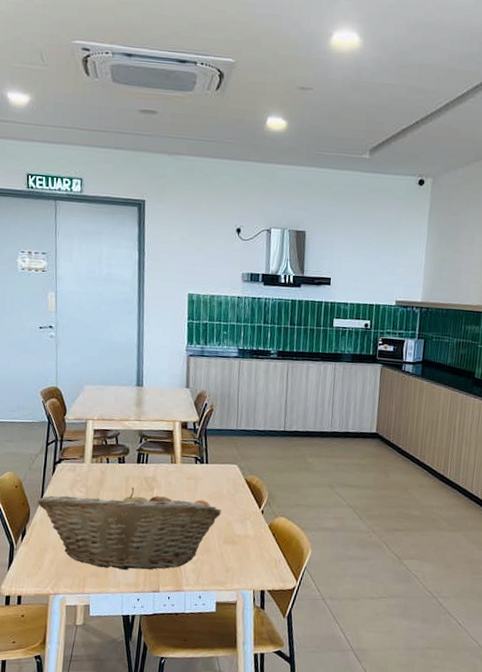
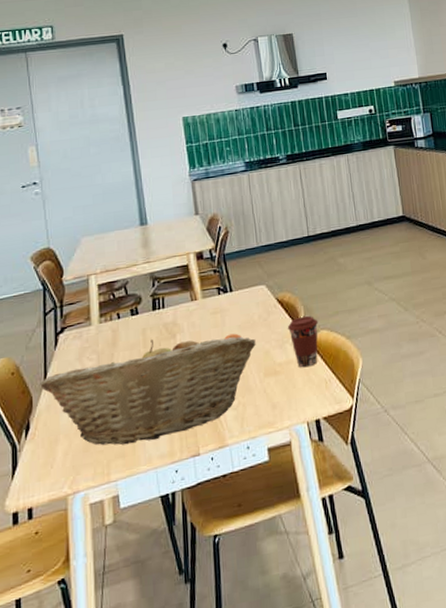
coffee cup: none [250,500,279,545] -> present [287,315,319,368]

